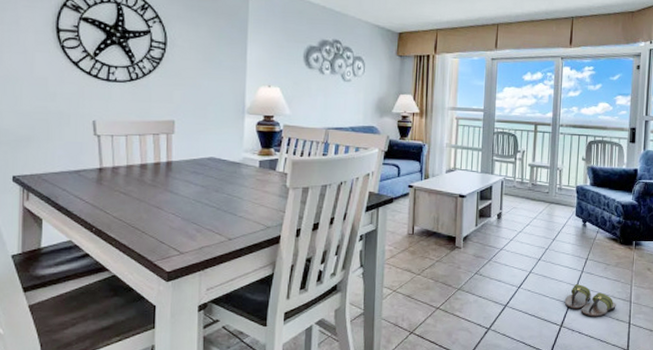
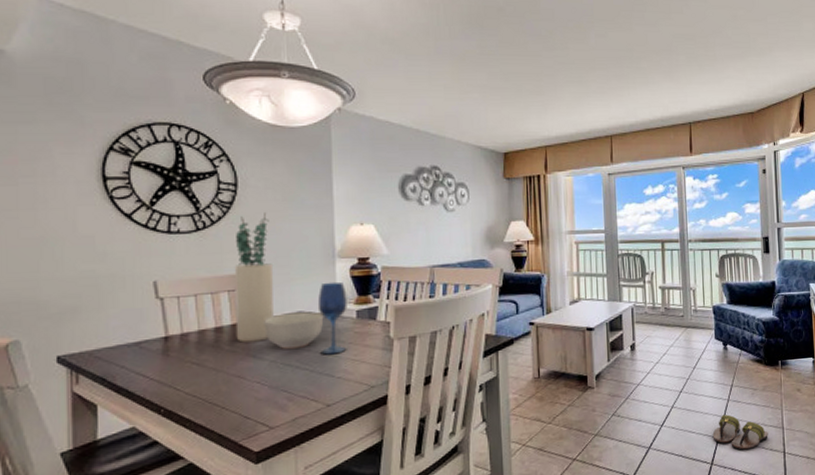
vase: none [157,70,192,180] -> present [234,213,274,343]
bowl: none [181,157,232,189] -> present [264,311,324,350]
wineglass: none [226,134,252,197] -> present [317,281,347,355]

